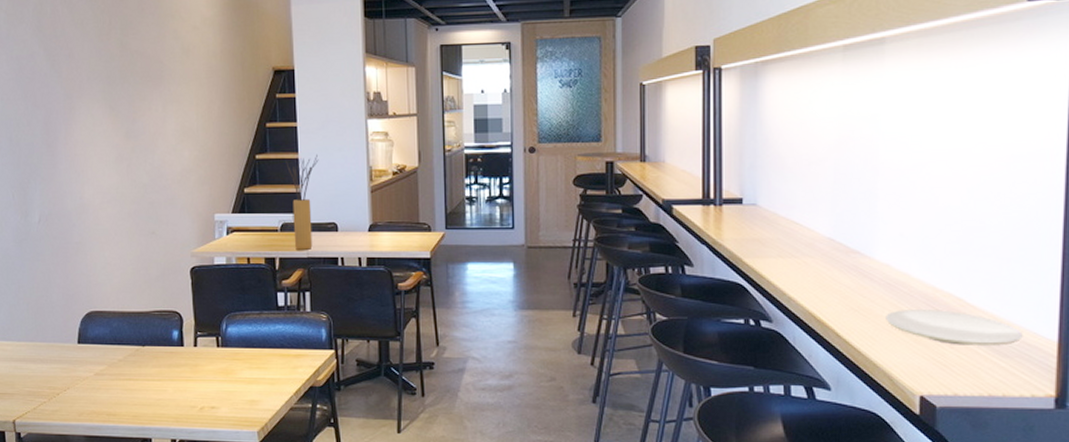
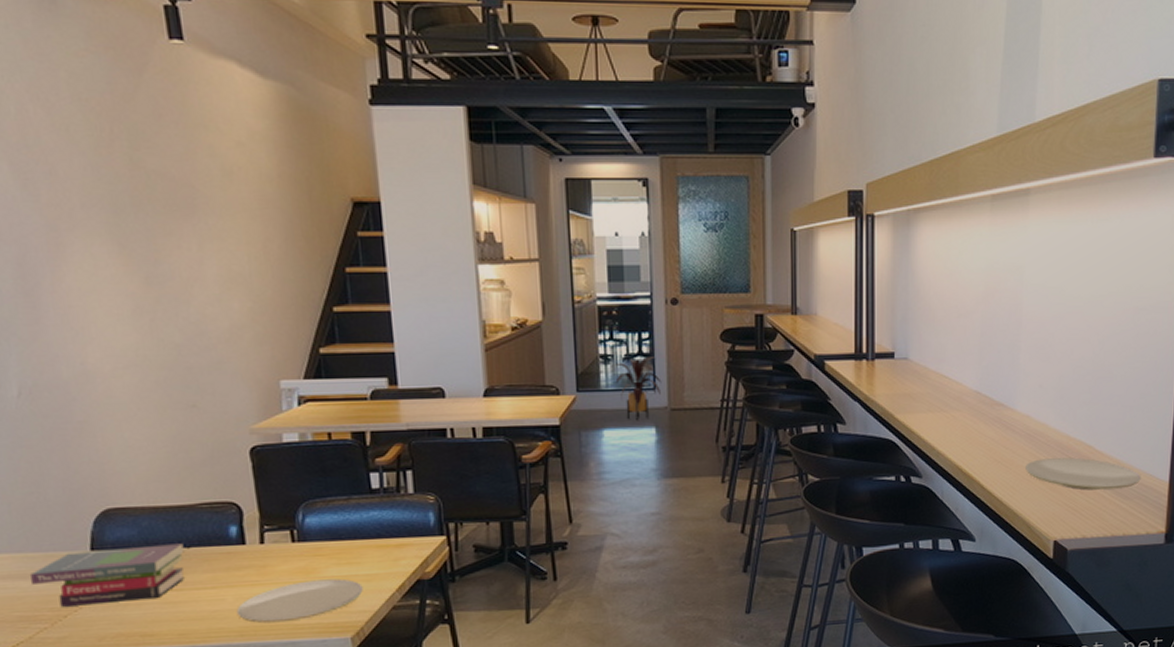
books: none [37,342,141,387] -> present [29,543,186,607]
plate: none [174,380,268,414] -> present [236,578,363,624]
vase: present [286,154,319,250] -> none [374,305,418,421]
house plant: none [474,198,520,257] -> present [610,355,662,421]

